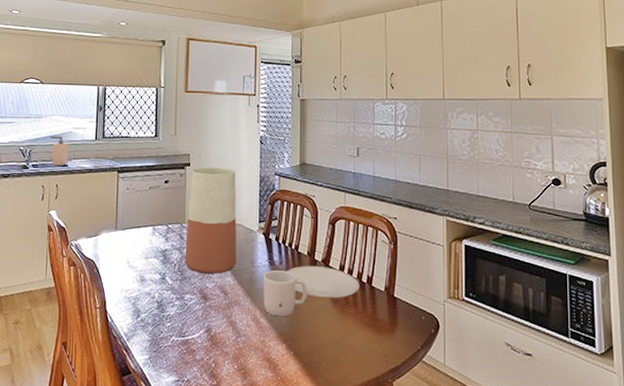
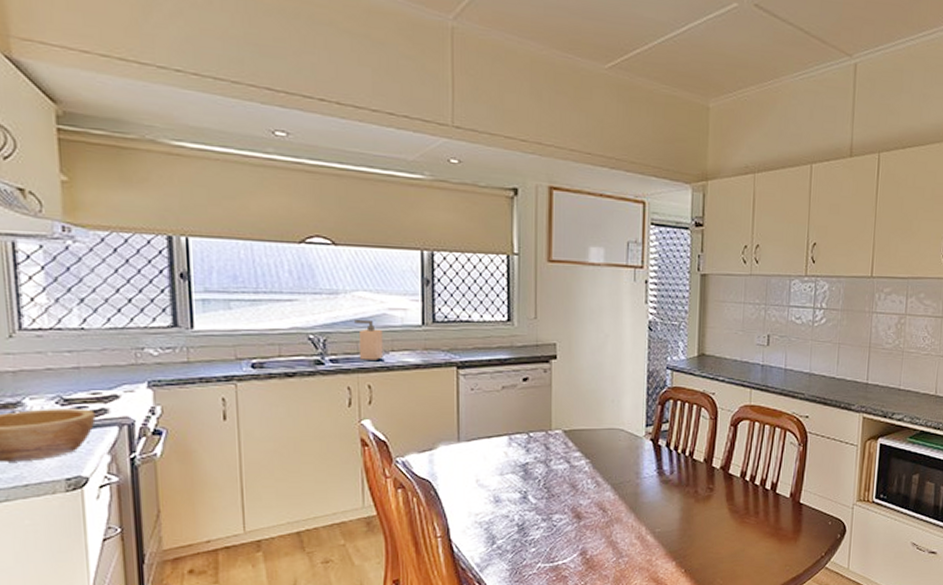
vase: present [185,166,237,274] -> none [552,359,618,489]
mug: present [262,269,307,317] -> none [649,480,702,533]
plate: present [287,266,360,298] -> none [679,474,762,509]

